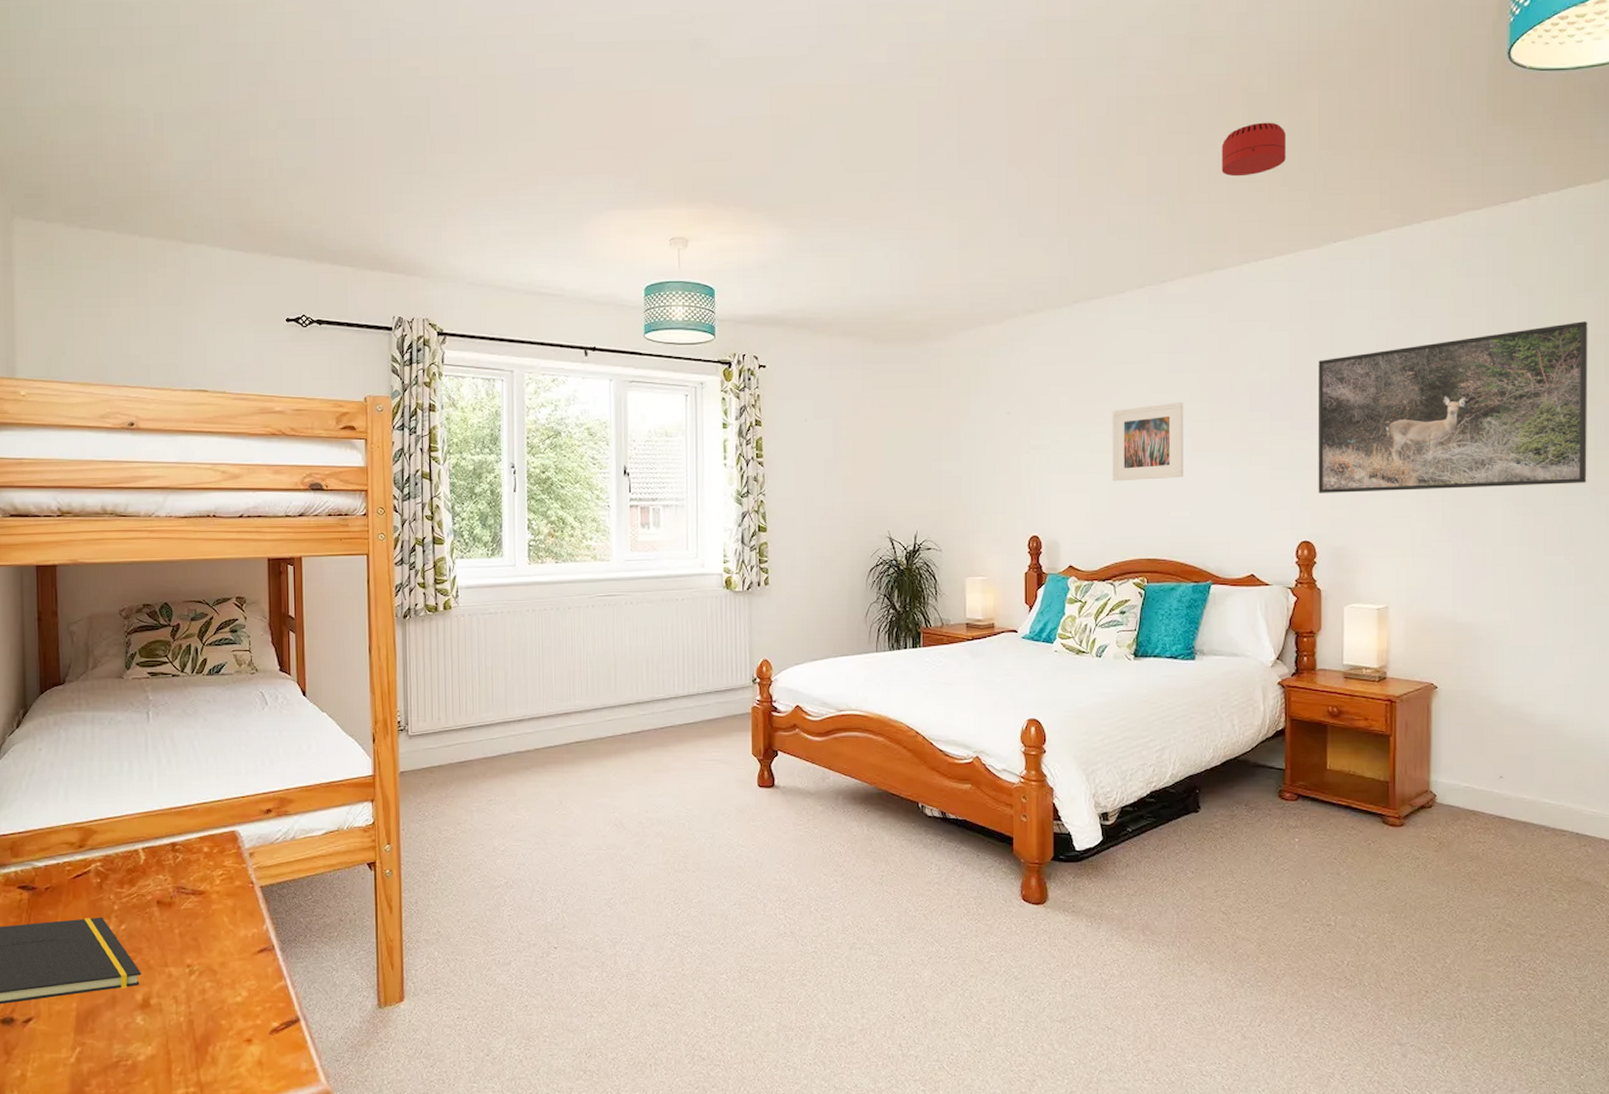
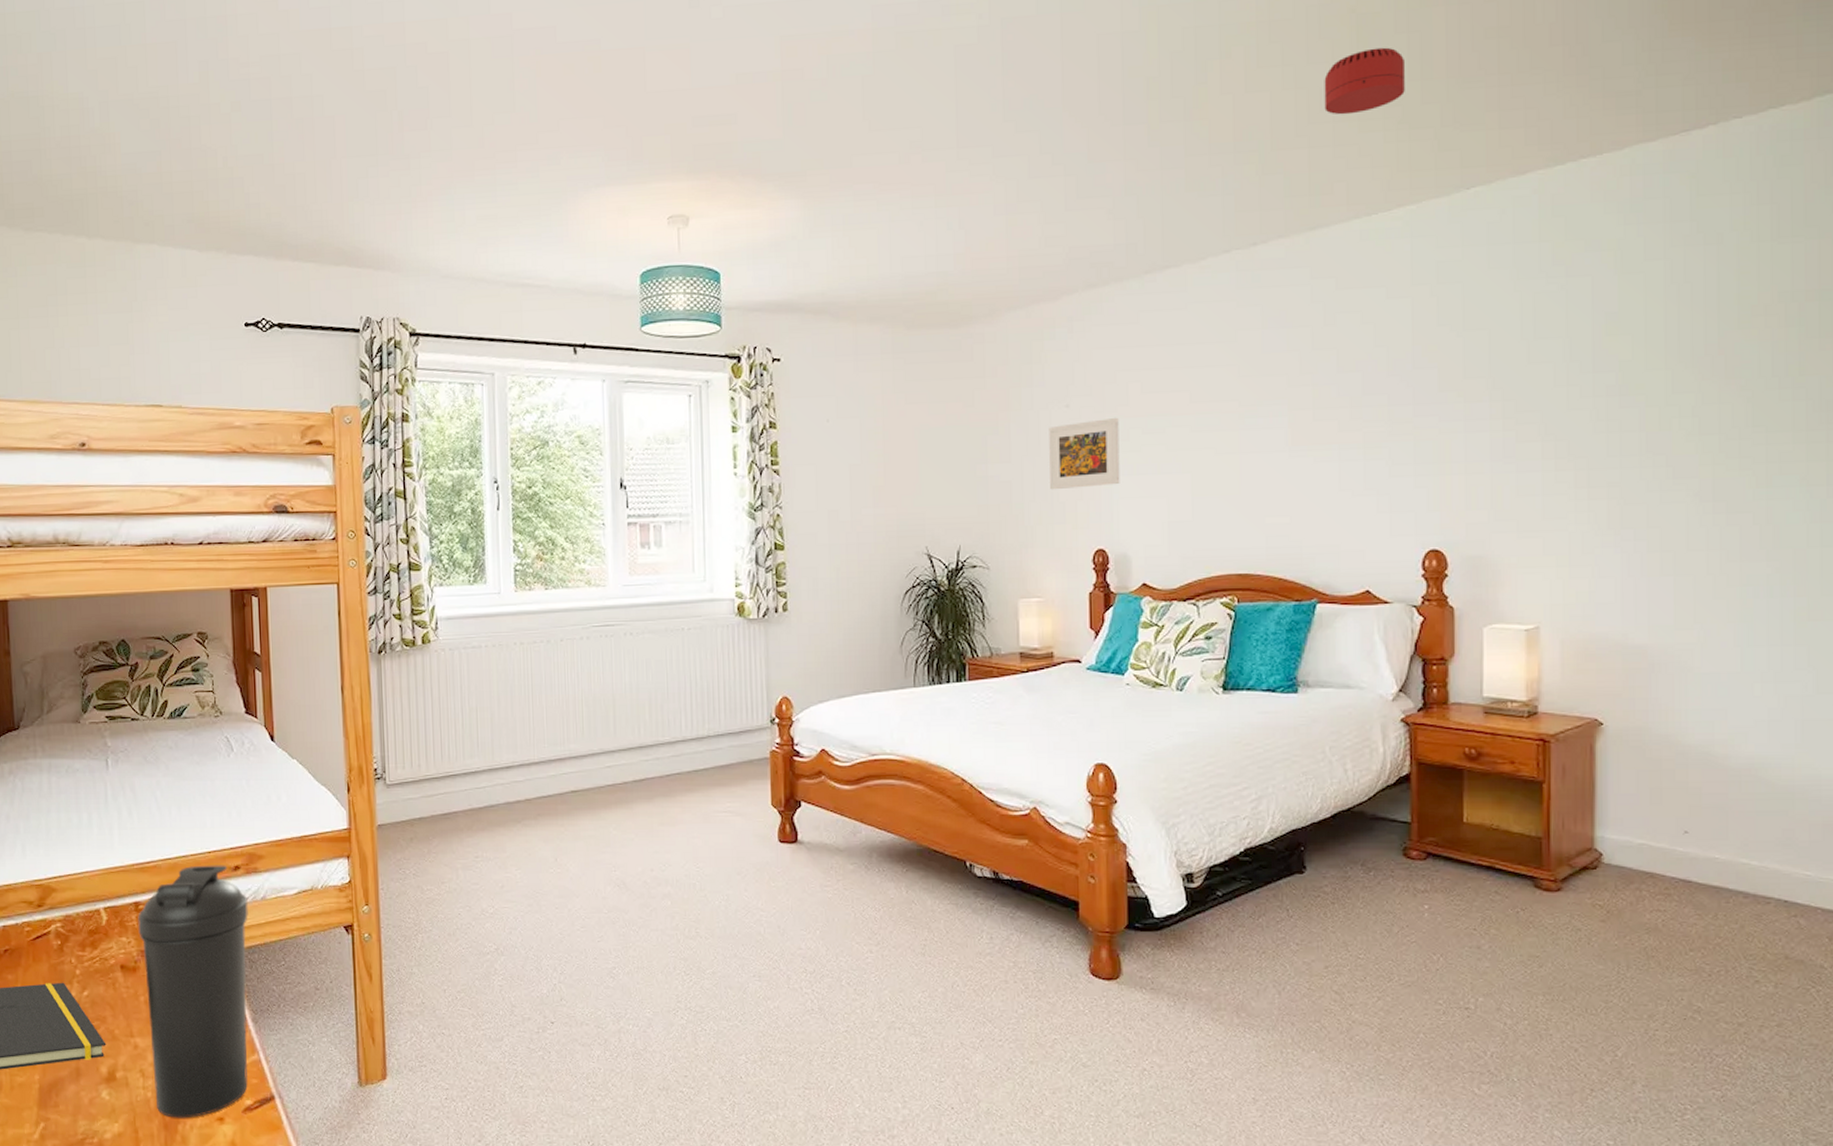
water bottle: none [174,808,279,1040] -> present [138,865,248,1118]
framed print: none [993,424,1052,485] -> present [1049,417,1120,490]
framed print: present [1112,401,1184,482] -> none [1192,386,1281,484]
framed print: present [1318,321,1588,493] -> none [1448,273,1797,492]

